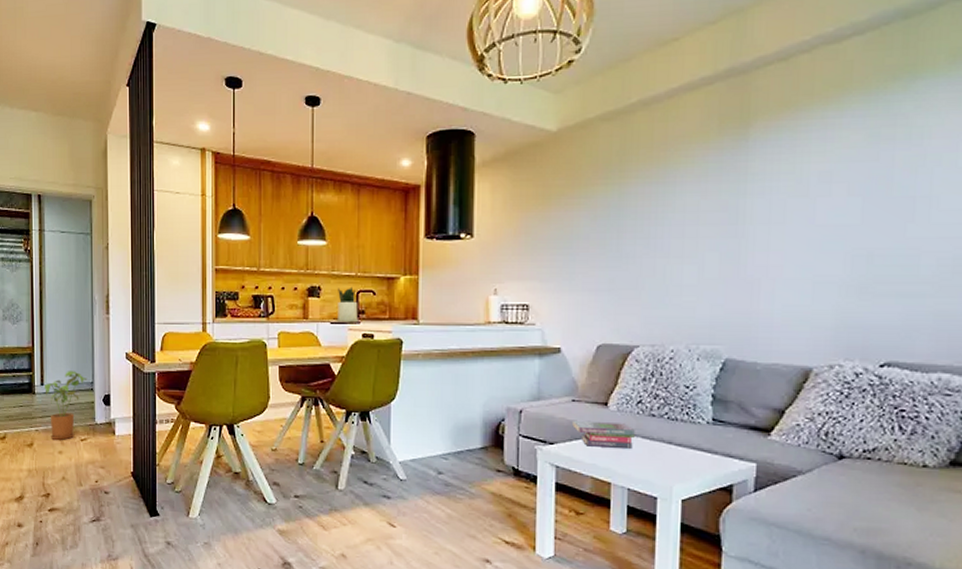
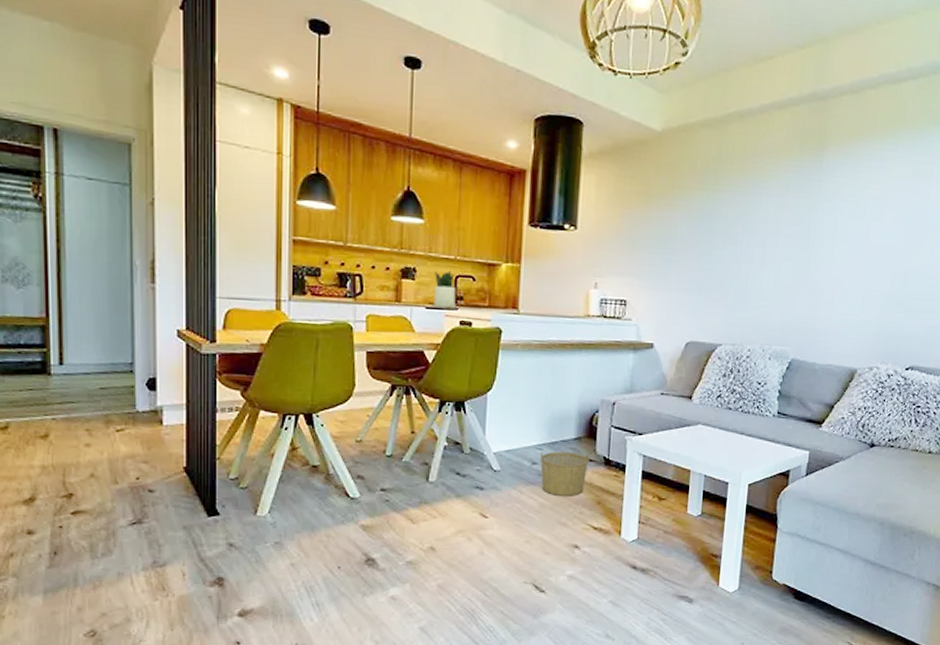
house plant: present [45,371,88,440] -> none [65,348,125,431]
basket: none [445,461,497,508] -> present [540,451,589,496]
books: present [572,421,635,448] -> none [660,413,714,439]

